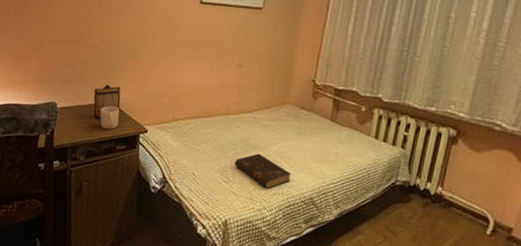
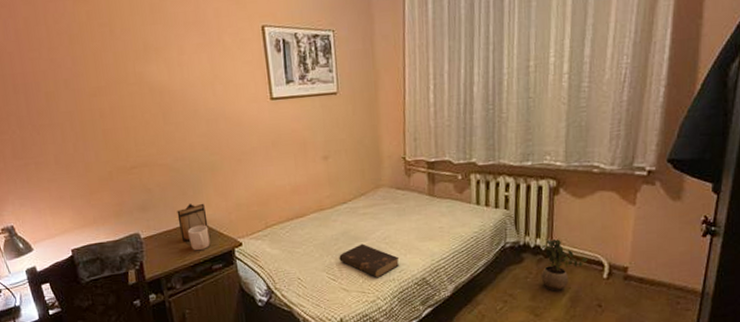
potted plant: none [424,184,474,238] -> present [541,239,588,291]

